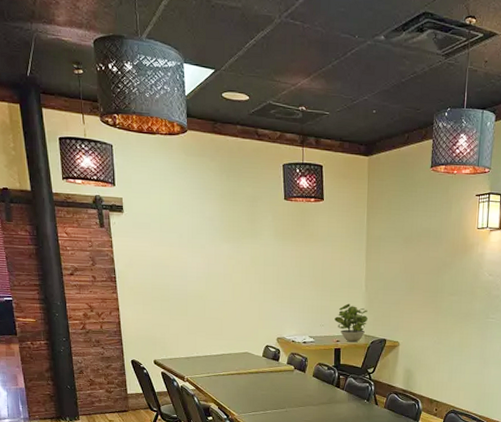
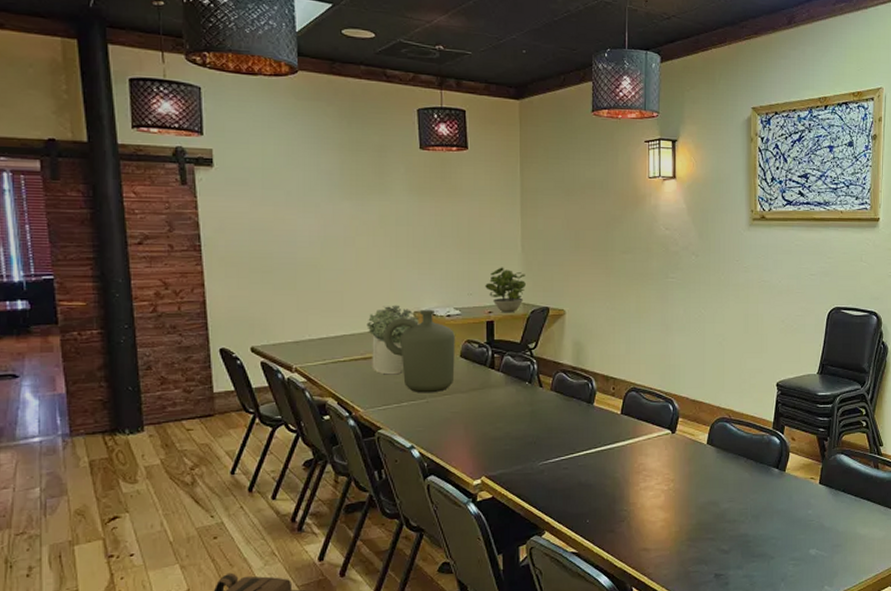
potted plant: none [240,331,281,388] -> present [366,305,419,375]
water jug: none [252,336,309,404] -> present [382,309,455,393]

